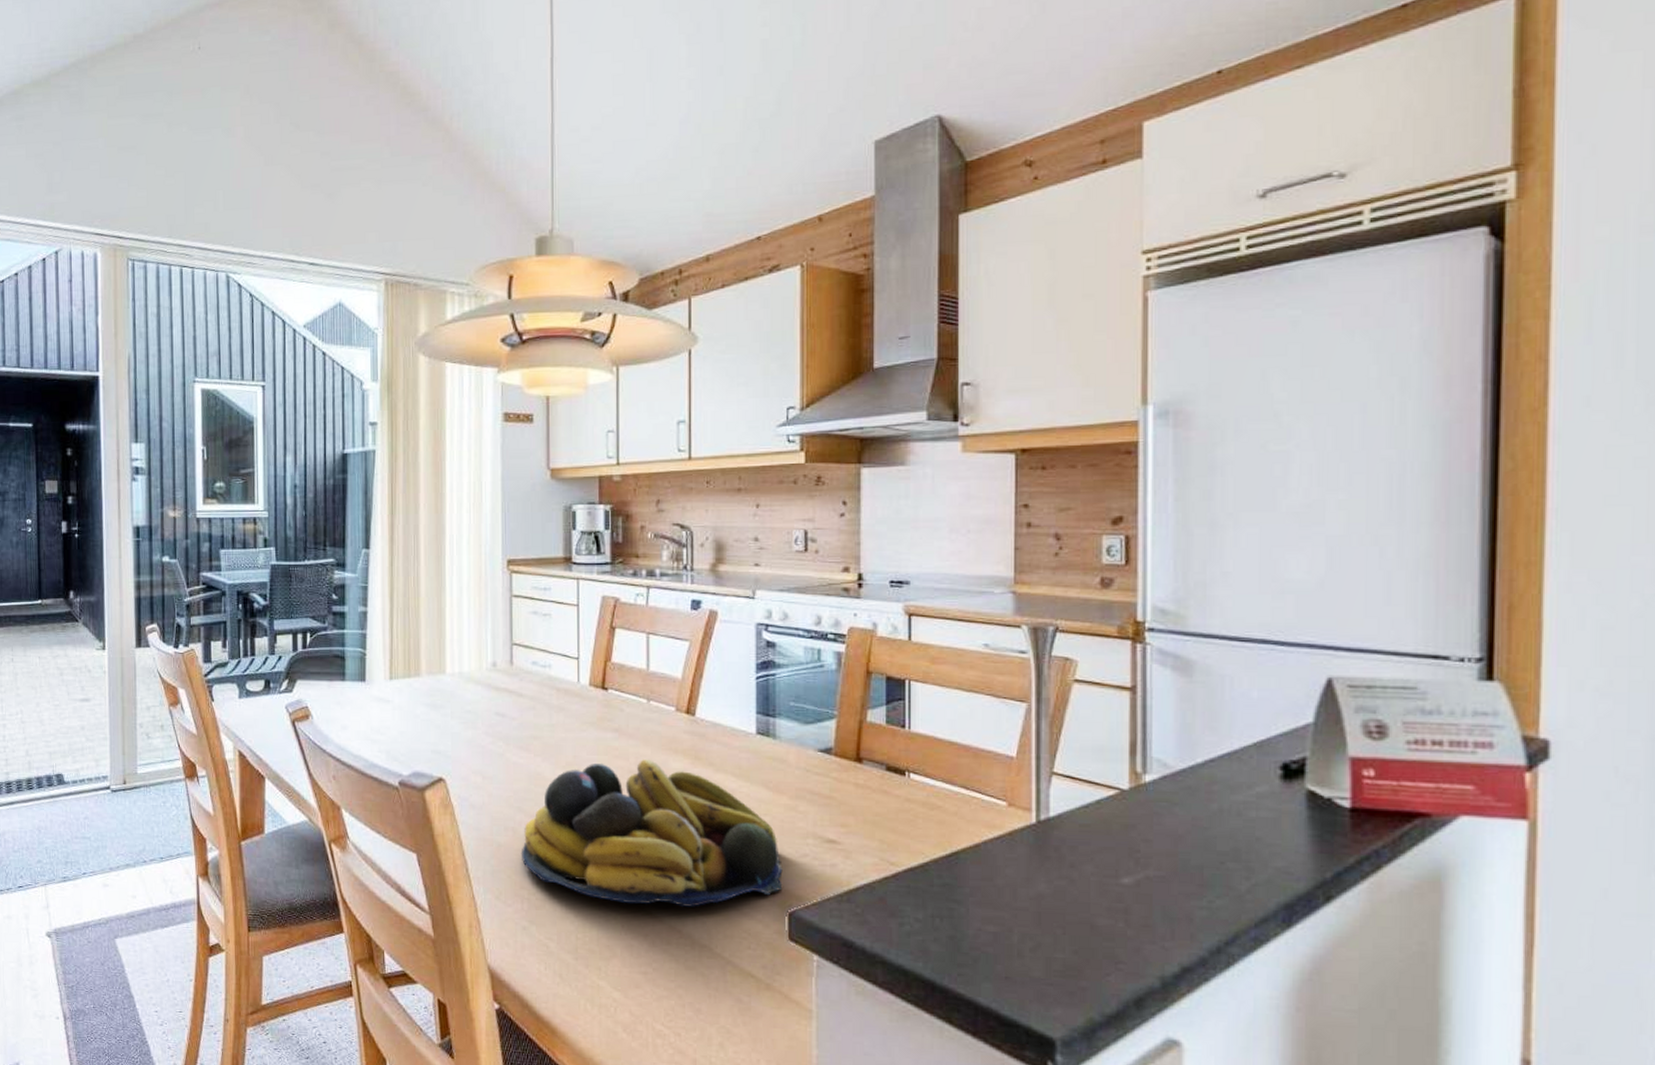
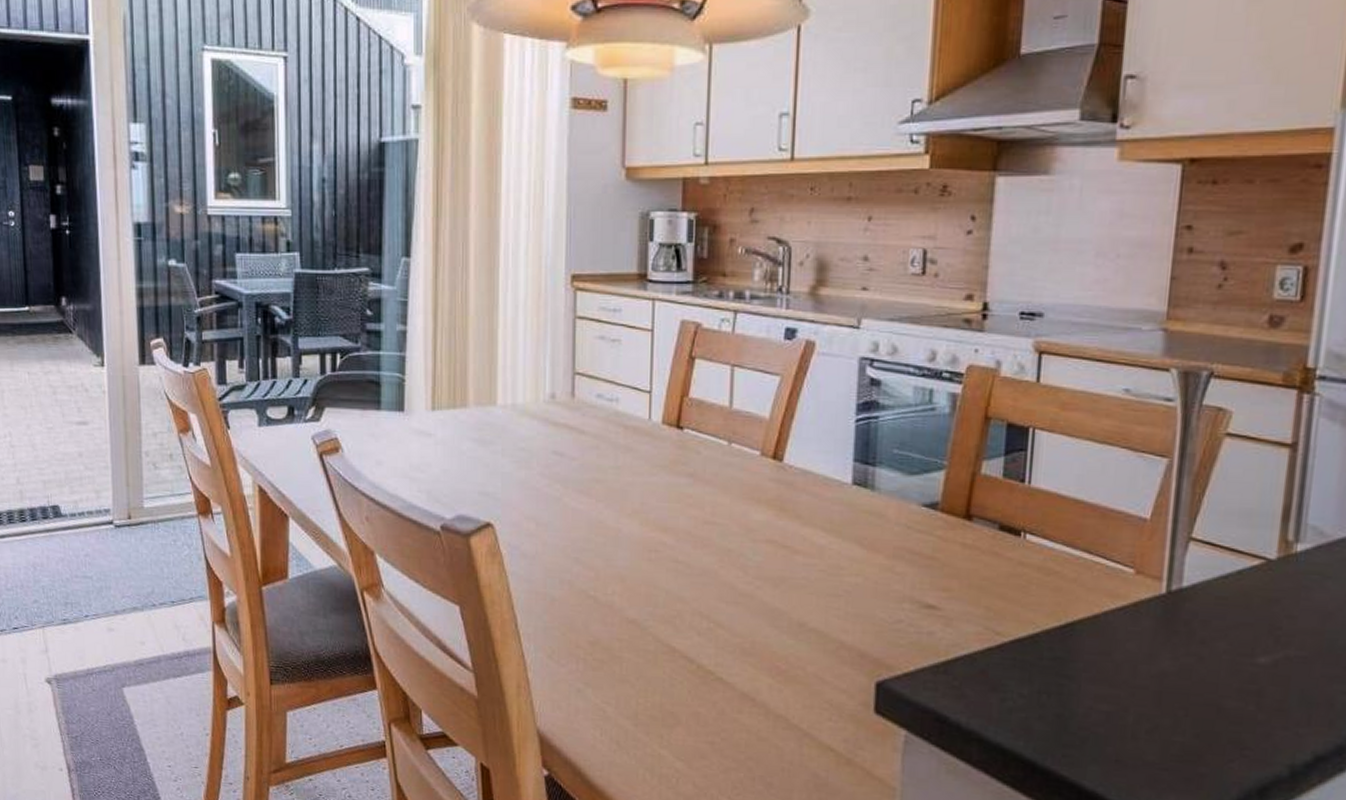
fruit bowl: present [521,759,783,907] -> none [577,509,873,674]

